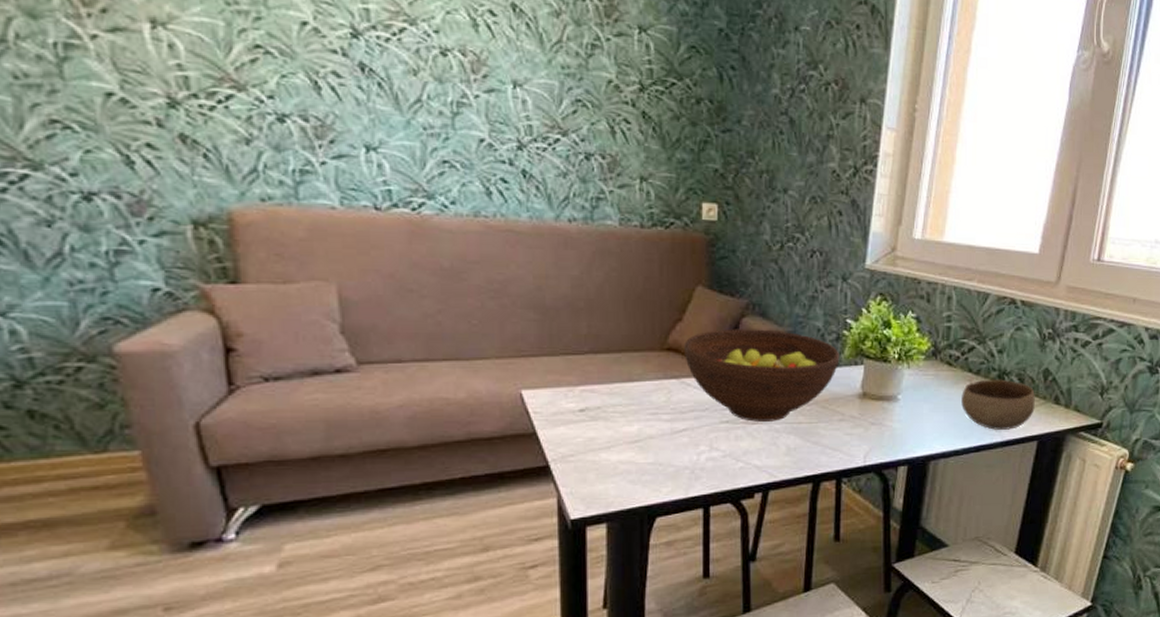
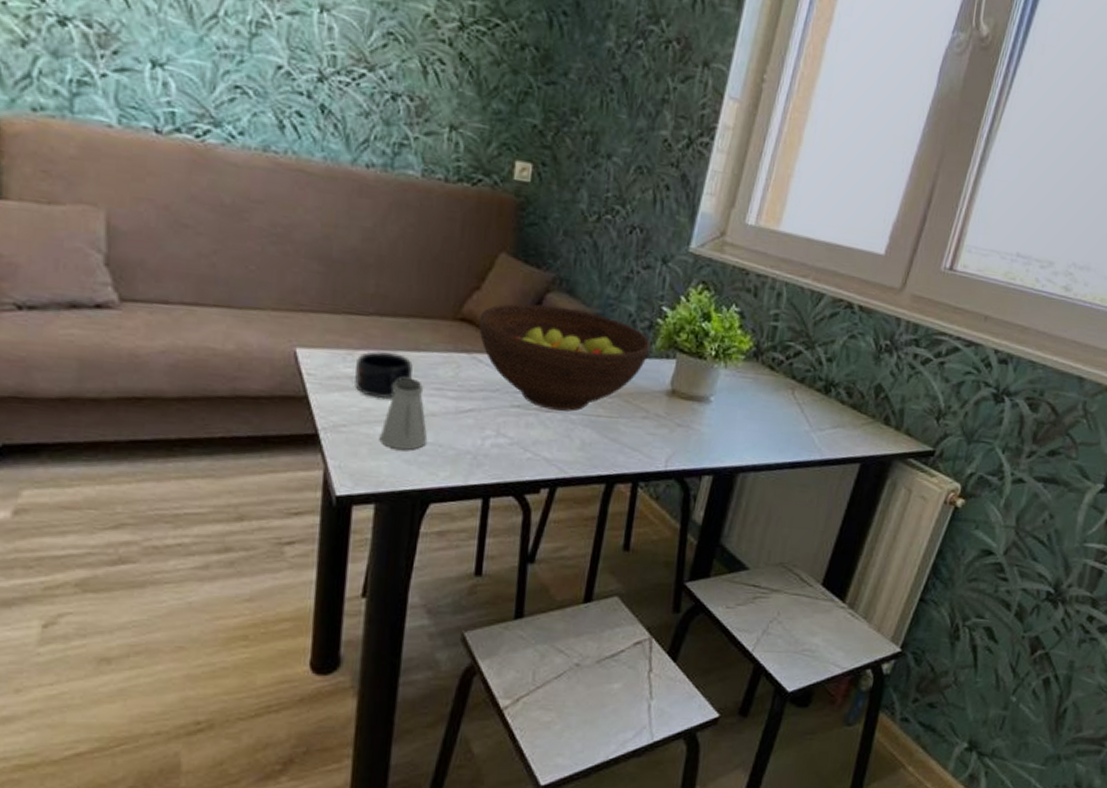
mug: none [577,386,628,428] -> present [355,351,413,400]
saltshaker: none [605,406,649,472] -> present [379,377,428,450]
bowl: present [961,379,1035,430] -> none [780,389,863,448]

